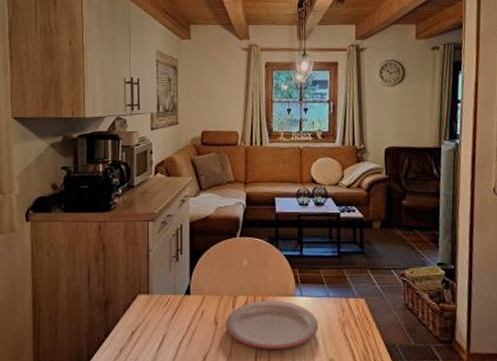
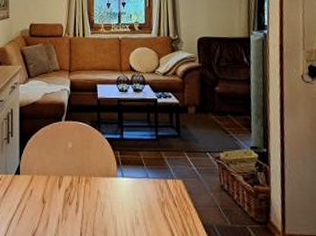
plate: present [225,300,319,349] -> none [52,181,139,228]

